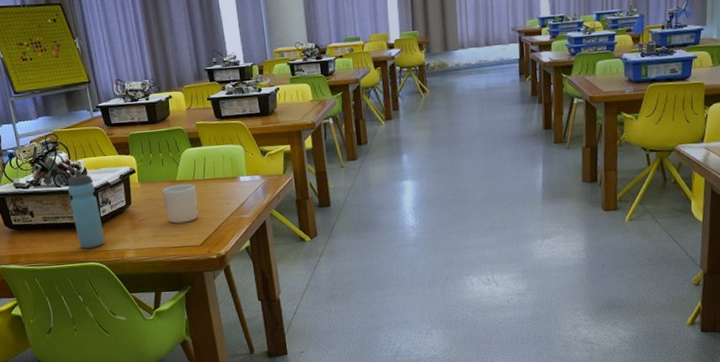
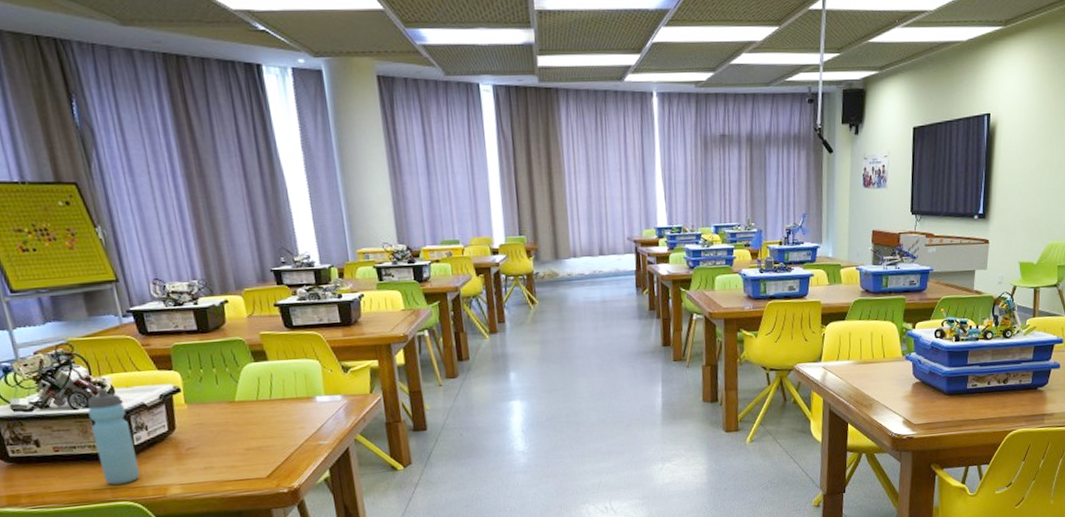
mug: present [162,183,199,224] -> none [216,404,265,453]

